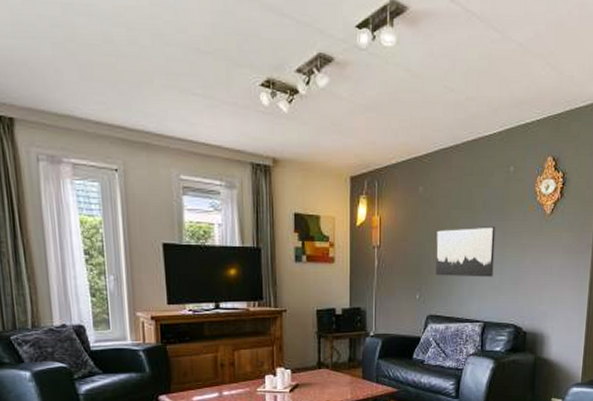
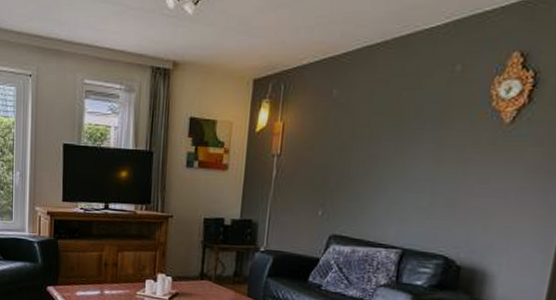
wall art: present [435,226,496,277] -> none [345,136,429,197]

